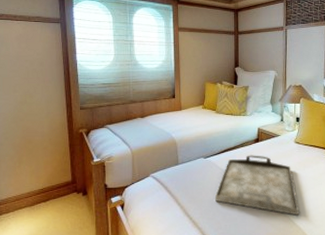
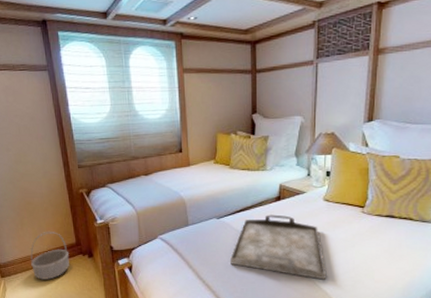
basket: none [25,170,64,219] -> present [30,232,70,280]

